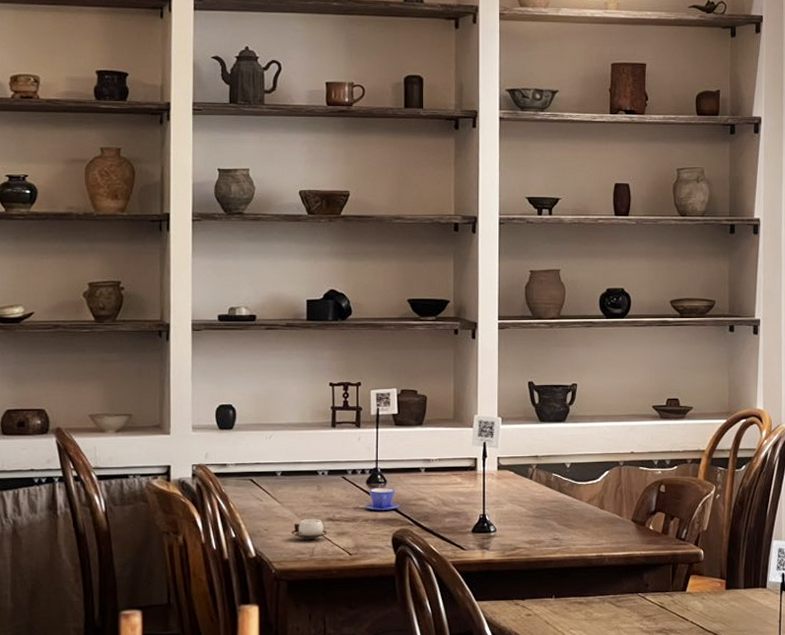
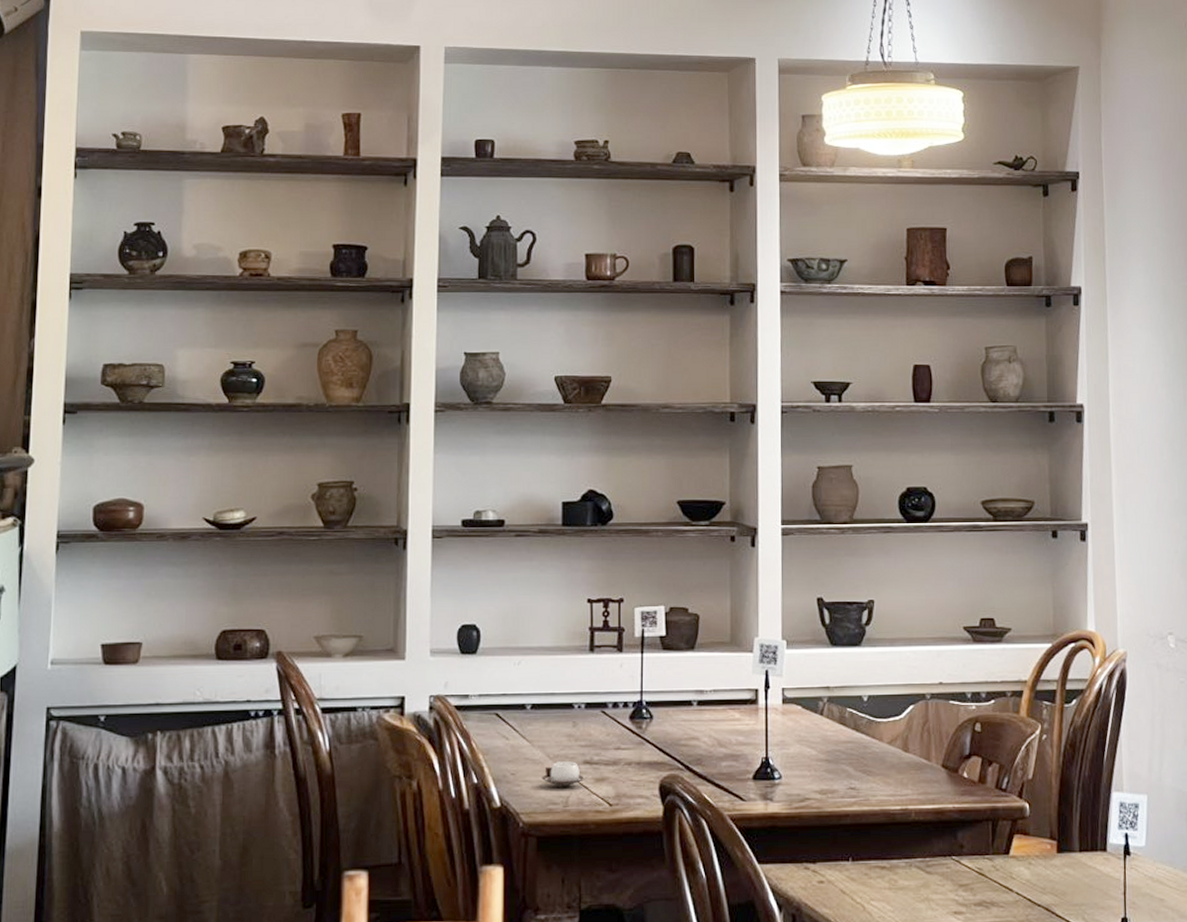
teacup: present [365,487,399,511] -> none [628,723,668,753]

